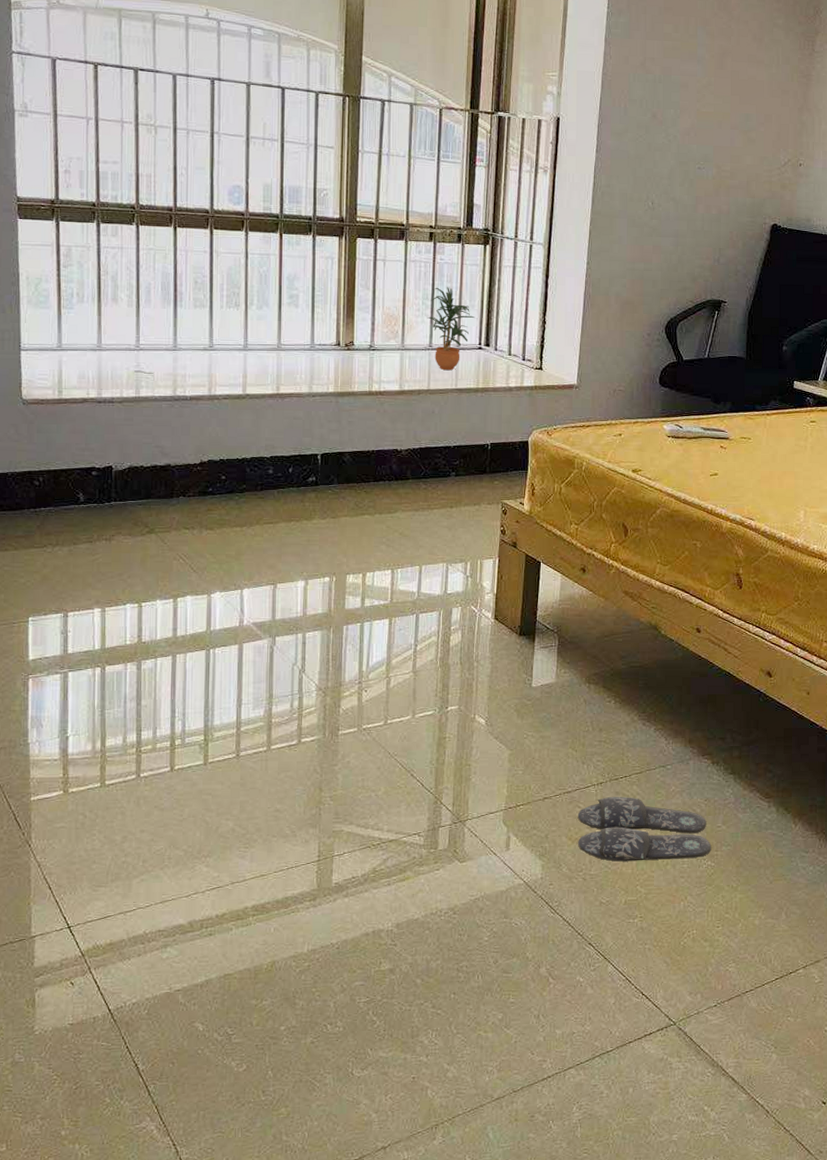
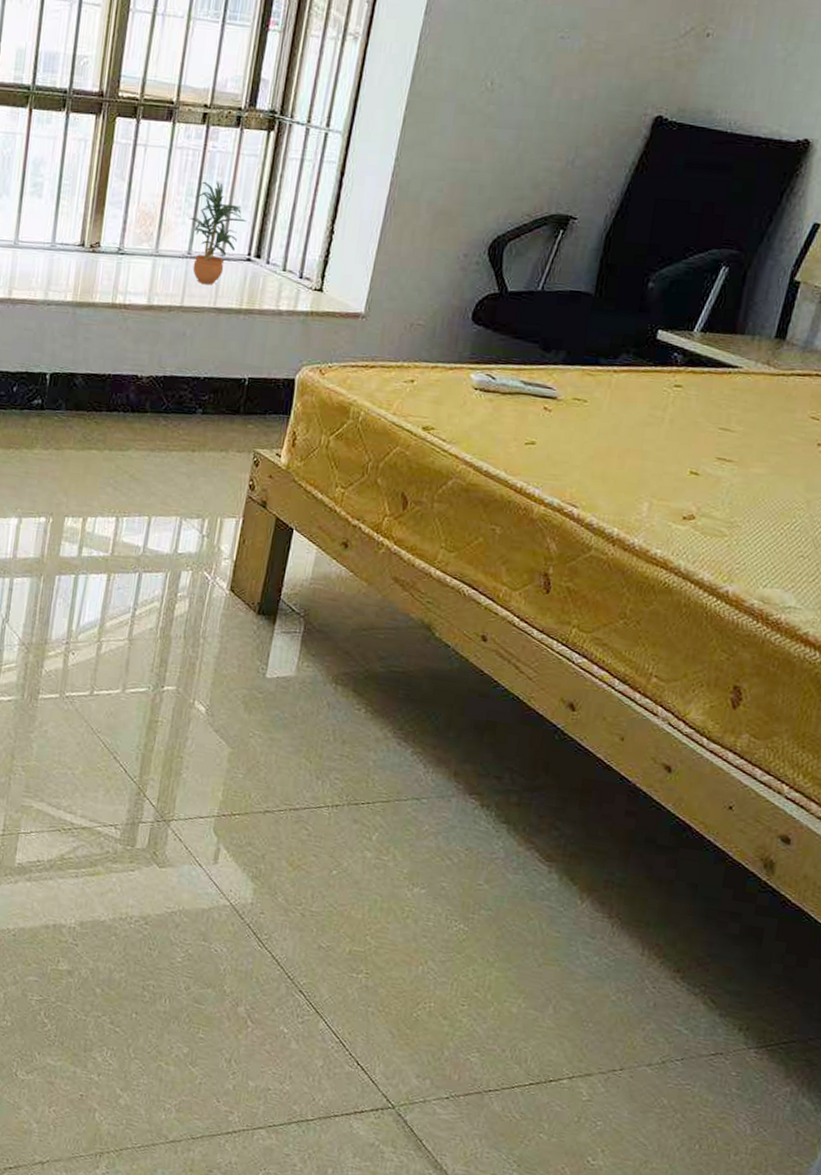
slippers: present [577,796,712,862] -> none [300,823,467,917]

